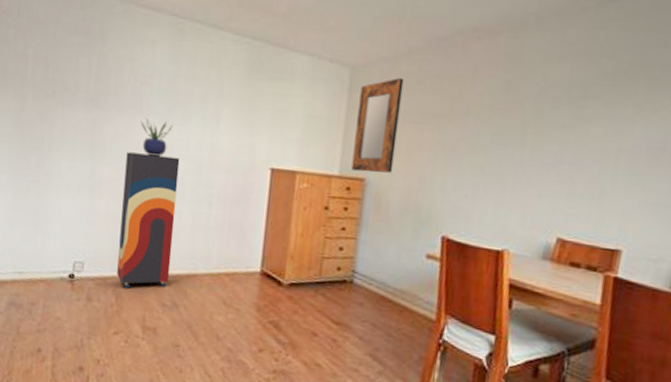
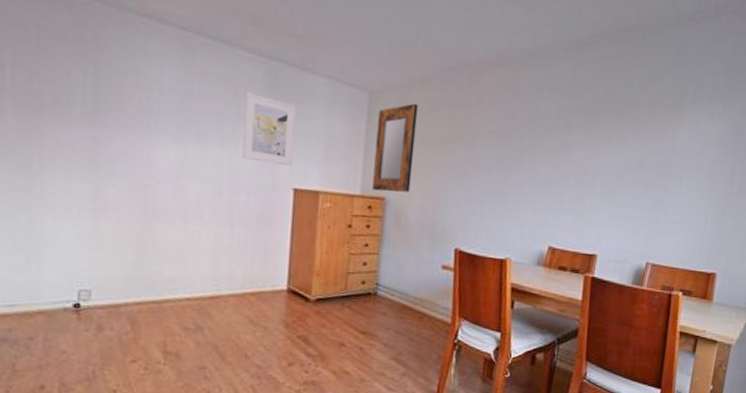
shelving unit: present [117,152,180,288] -> none [131,172,197,314]
potted plant: present [140,117,173,157] -> none [149,135,187,177]
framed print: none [222,73,276,145] -> present [241,92,296,165]

